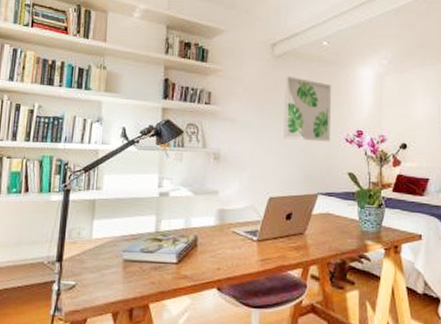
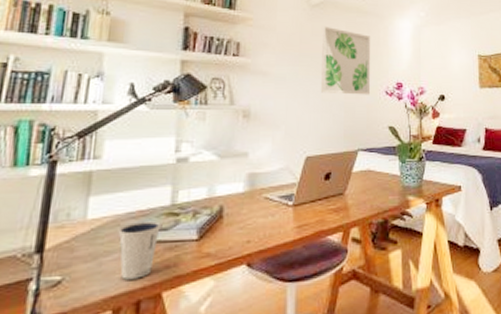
dixie cup: none [115,244,148,290] -> present [118,221,161,280]

